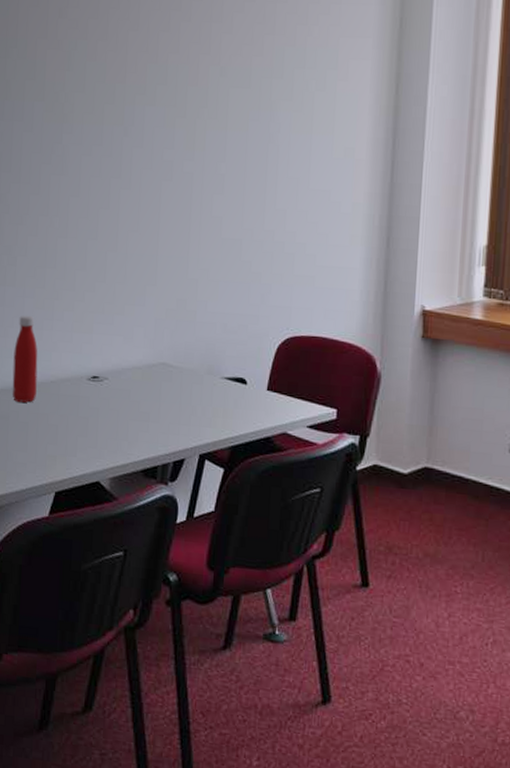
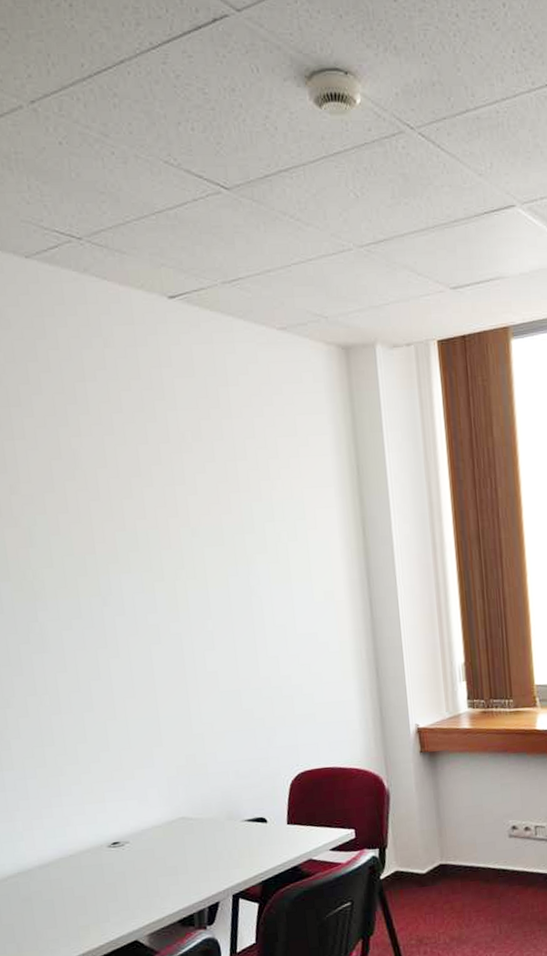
bottle: present [12,315,38,404] -> none [24,795,57,883]

